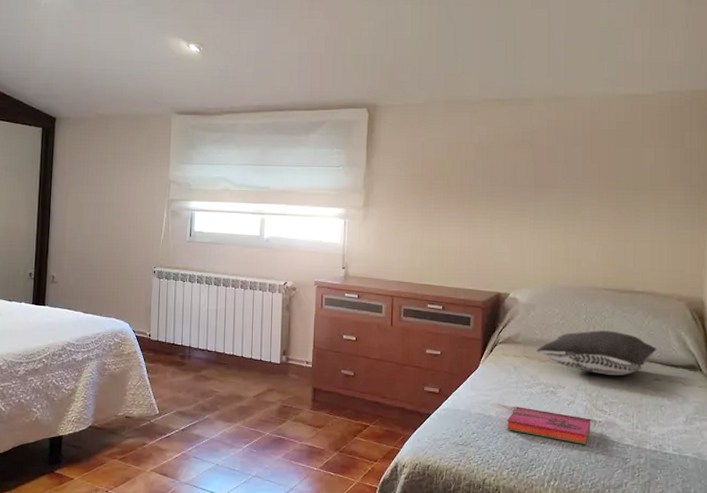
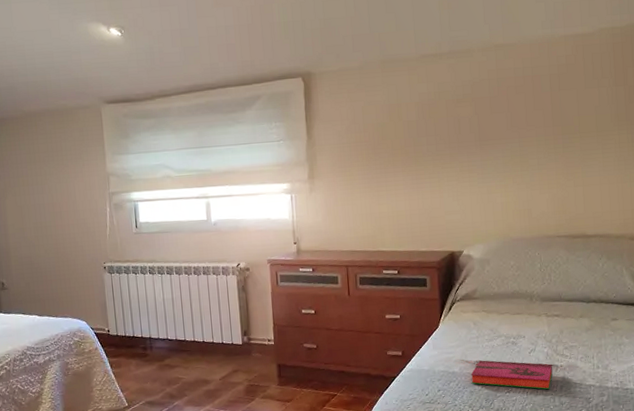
pillow: present [536,330,657,375] -> none [494,276,613,321]

